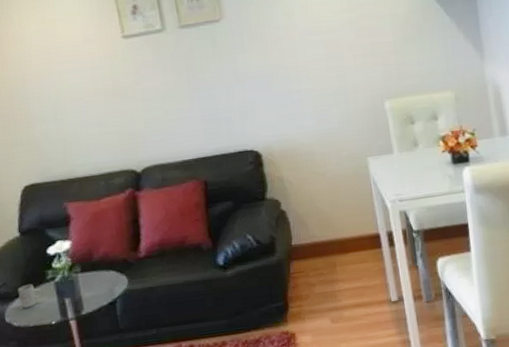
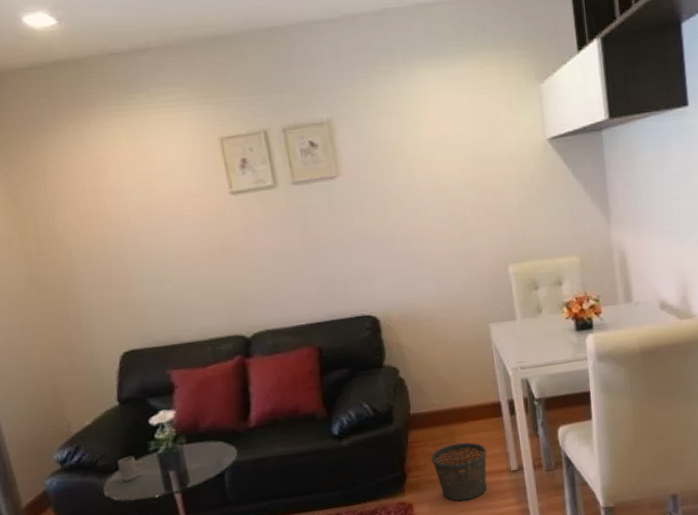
basket: none [312,273,368,332] -> present [431,442,487,502]

